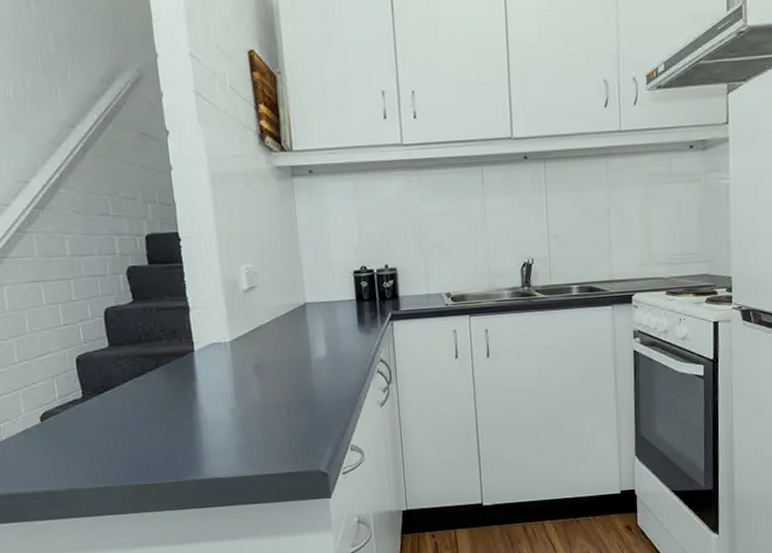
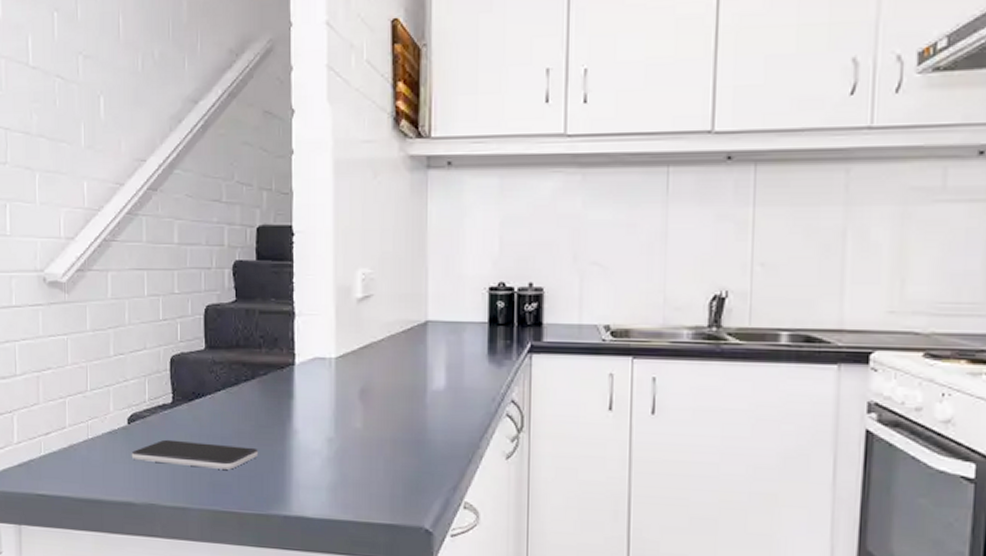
smartphone: none [47,426,170,453] -> present [131,439,259,470]

